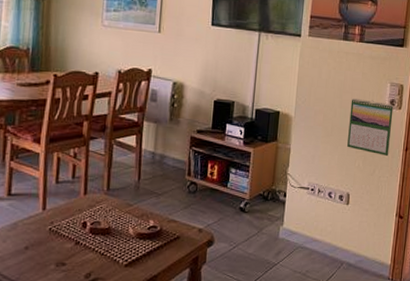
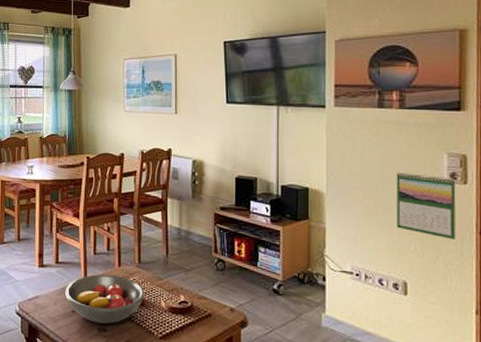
fruit bowl: none [16,204,112,257] -> present [64,274,145,324]

